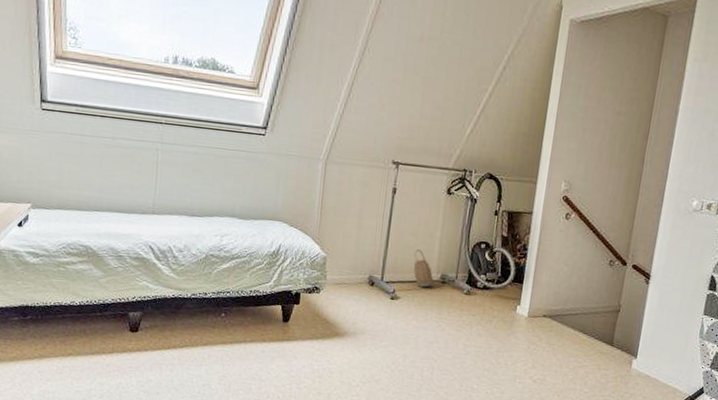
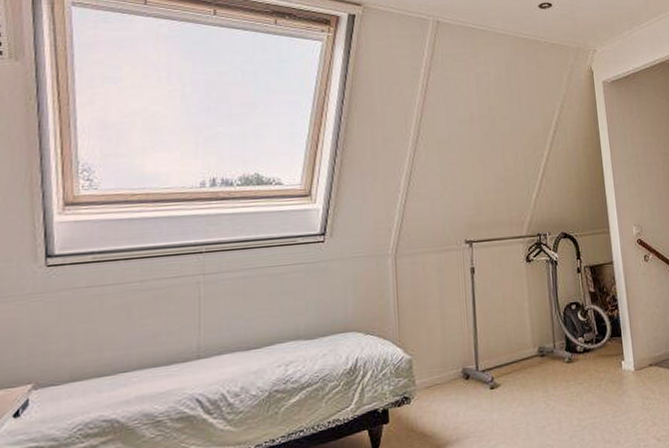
basket: present [413,249,434,287] -> none [505,326,532,367]

